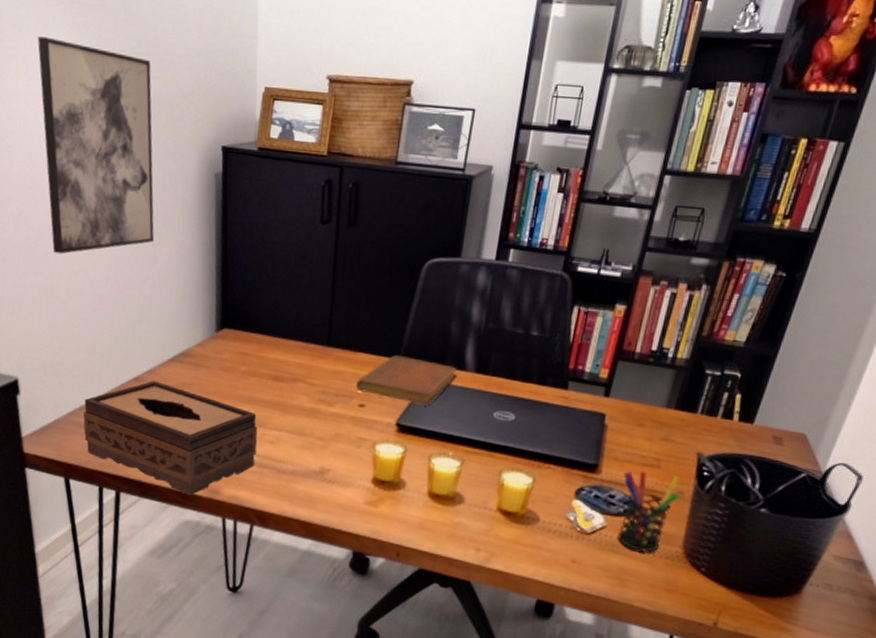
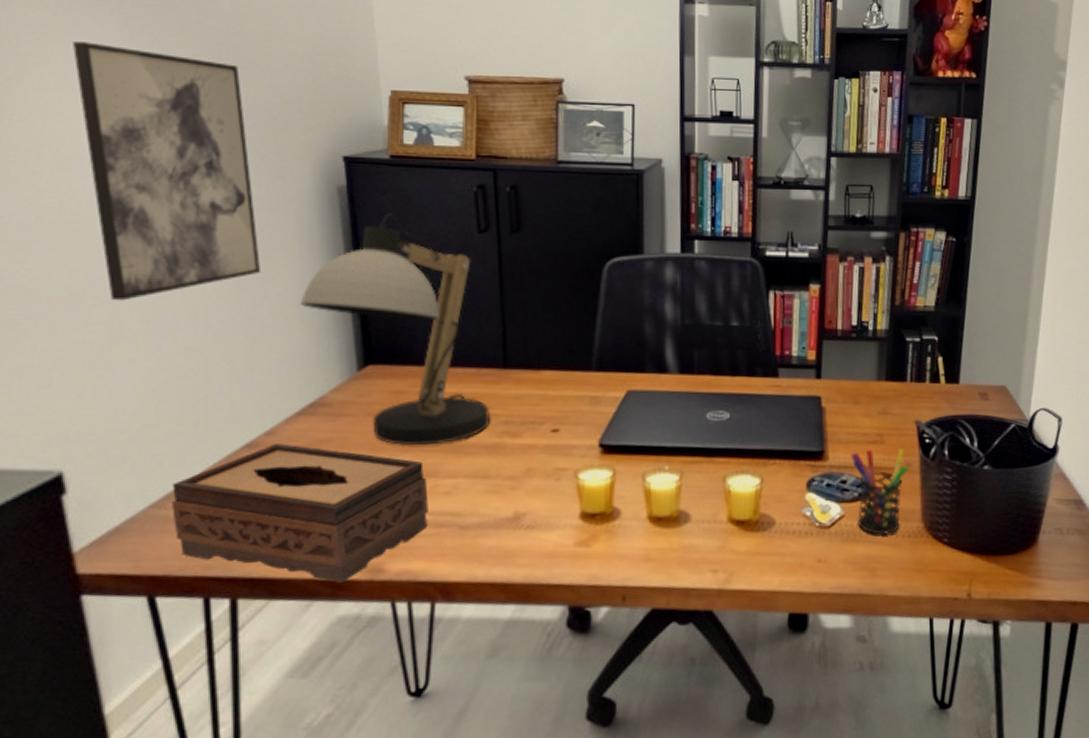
desk lamp: none [180,198,312,402] -> present [301,212,489,447]
notebook: present [356,355,457,406] -> none [546,367,659,418]

